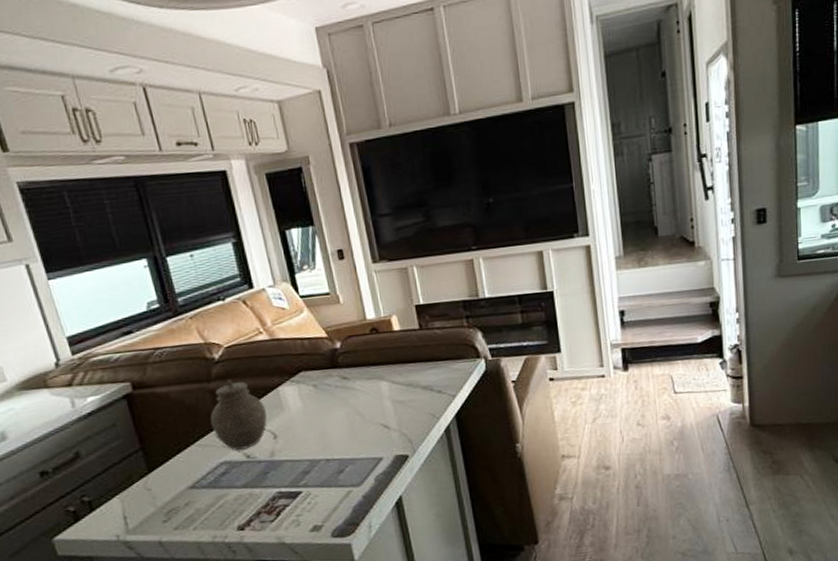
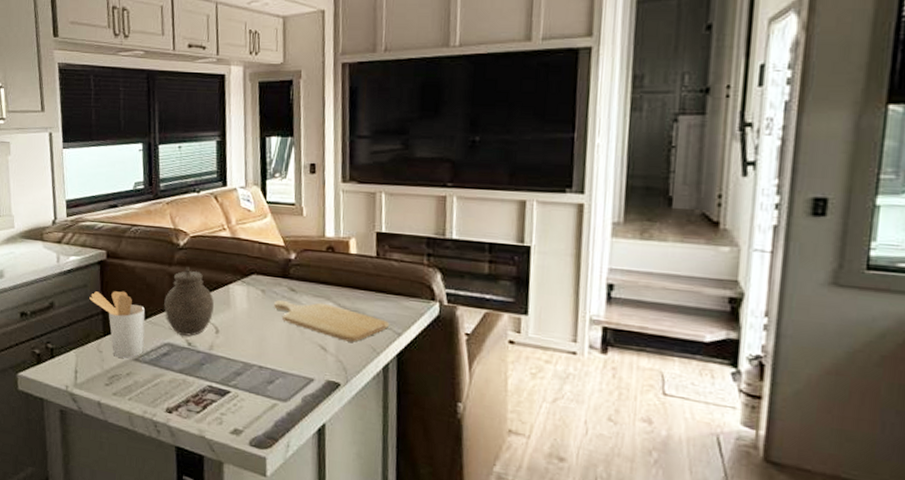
utensil holder: none [122,420,199,490] -> present [89,291,145,358]
chopping board: none [328,383,443,415] -> present [274,299,389,342]

